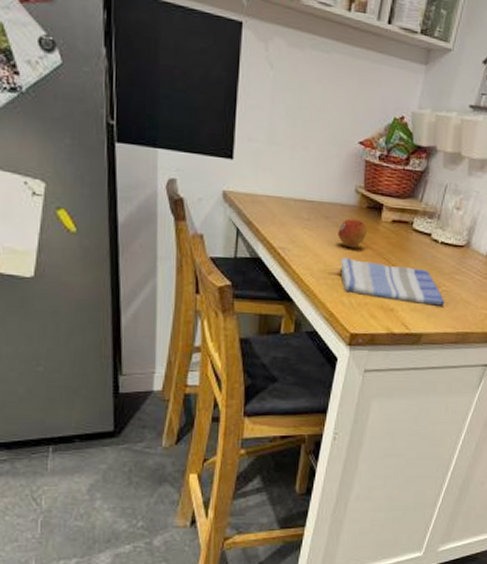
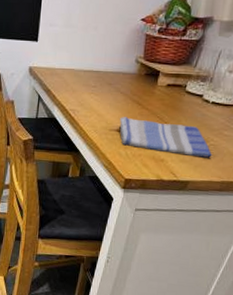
fruit: present [338,218,367,248] -> none [118,84,144,109]

